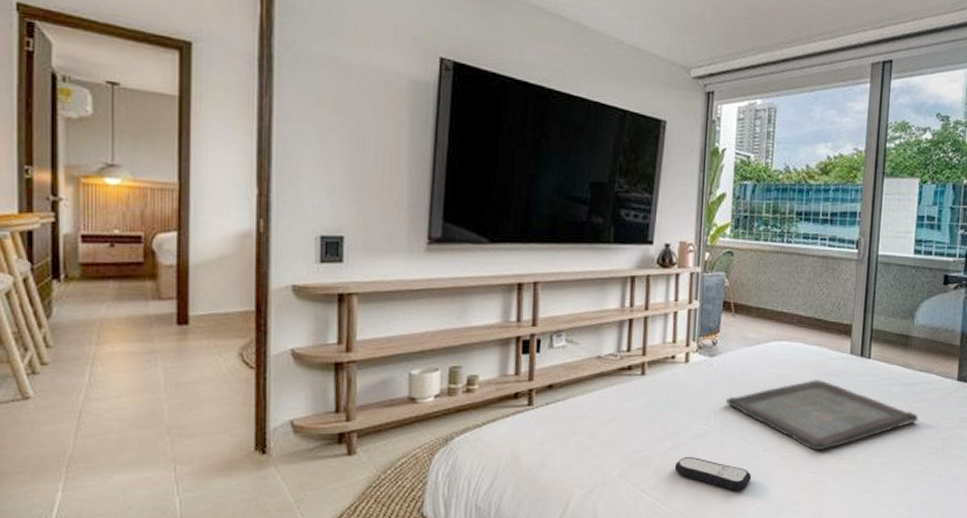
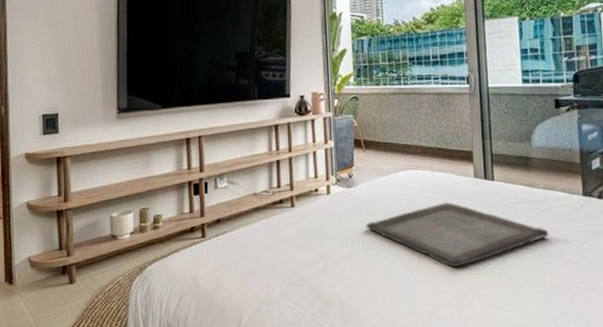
remote control: present [674,457,752,491] -> none [327,277,397,307]

